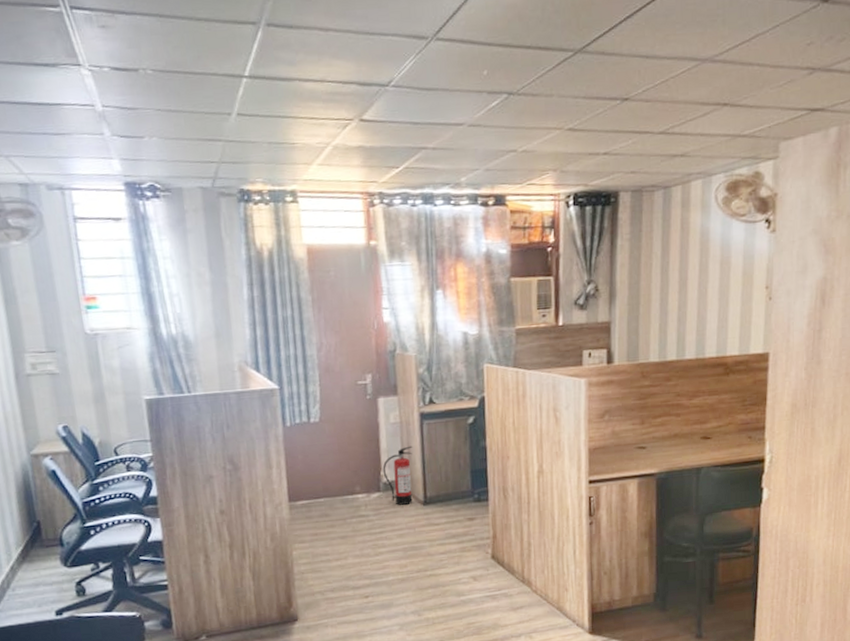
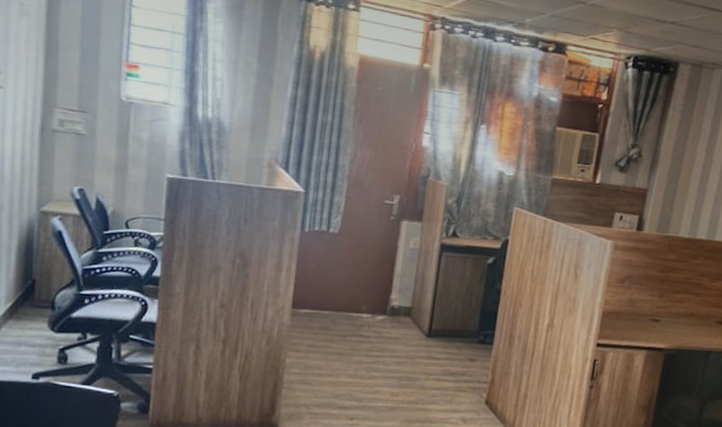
fire extinguisher: present [382,445,413,505] -> none [392,274,427,333]

